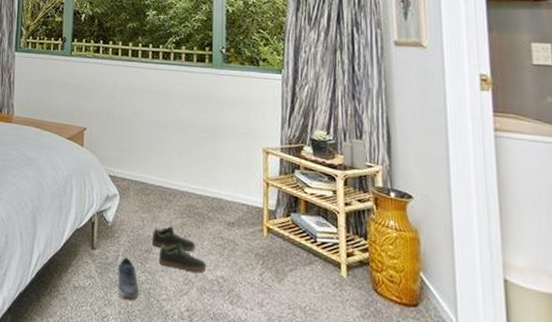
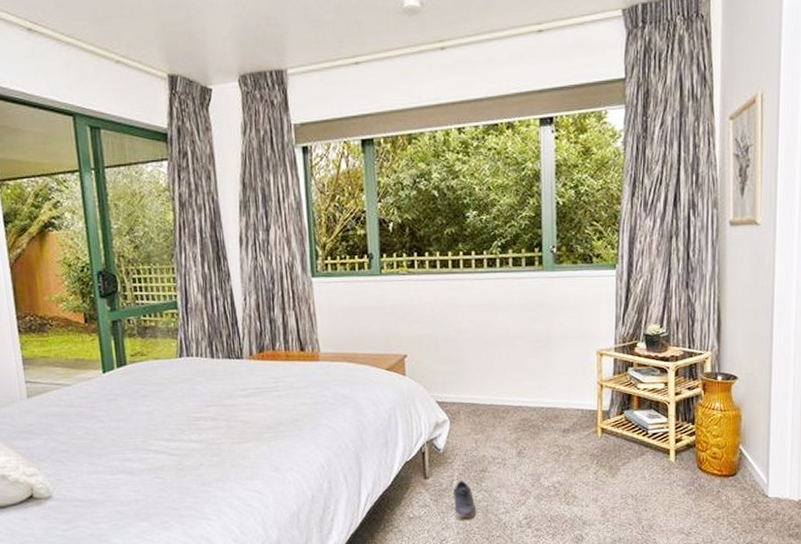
shoe: present [151,226,207,272] -> none [486,443,543,483]
candle: present [342,137,369,170] -> none [674,326,699,359]

